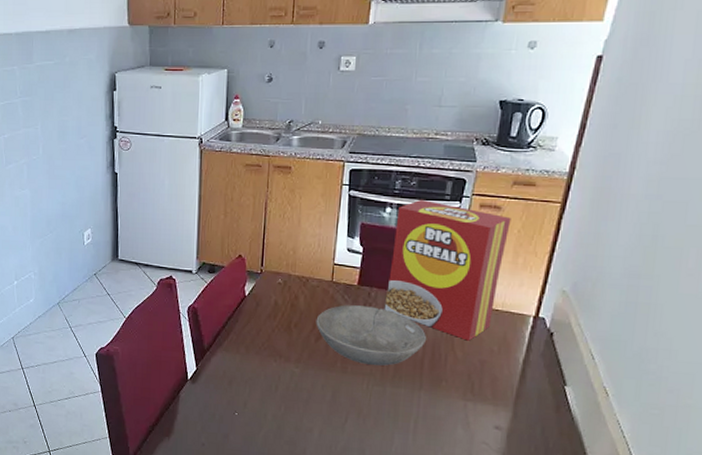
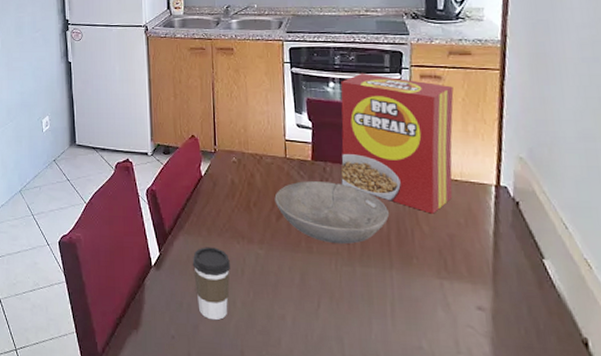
coffee cup: none [228,364,265,431] -> present [192,247,230,321]

